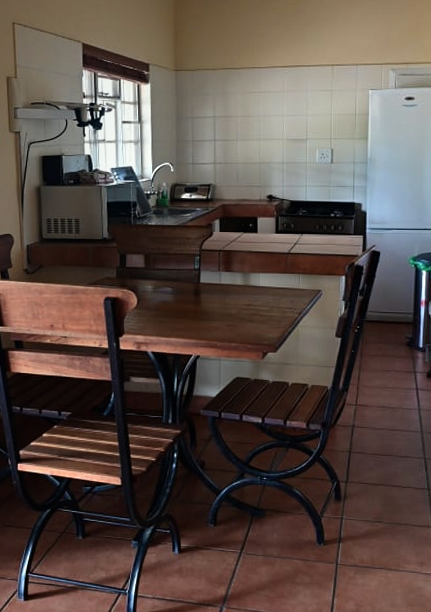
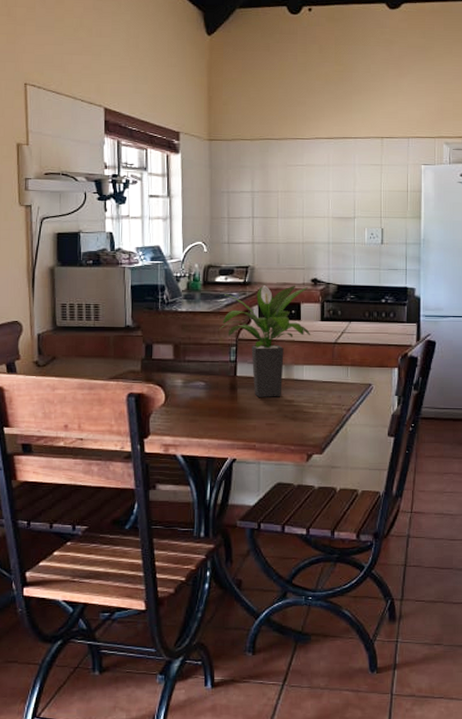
potted plant: none [184,202,267,302] -> present [218,285,311,397]

